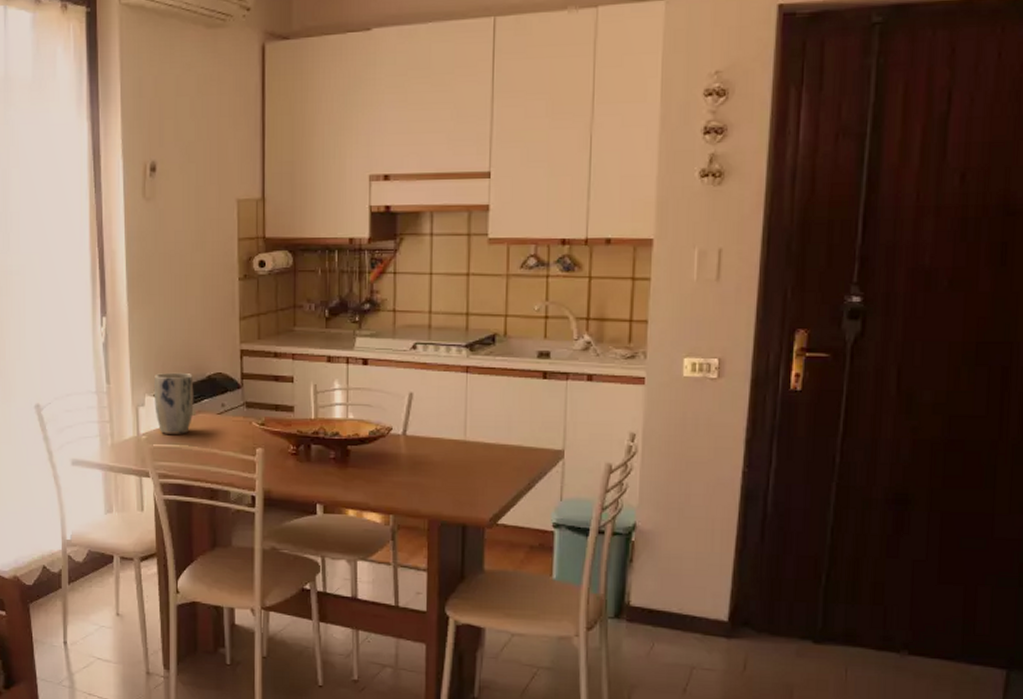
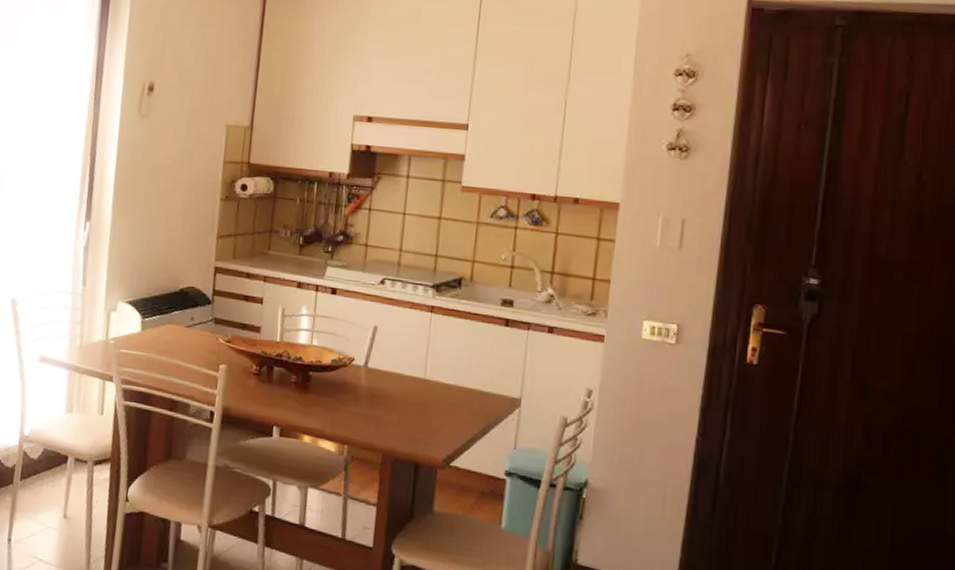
plant pot: present [154,372,194,434] -> none [126,281,167,343]

